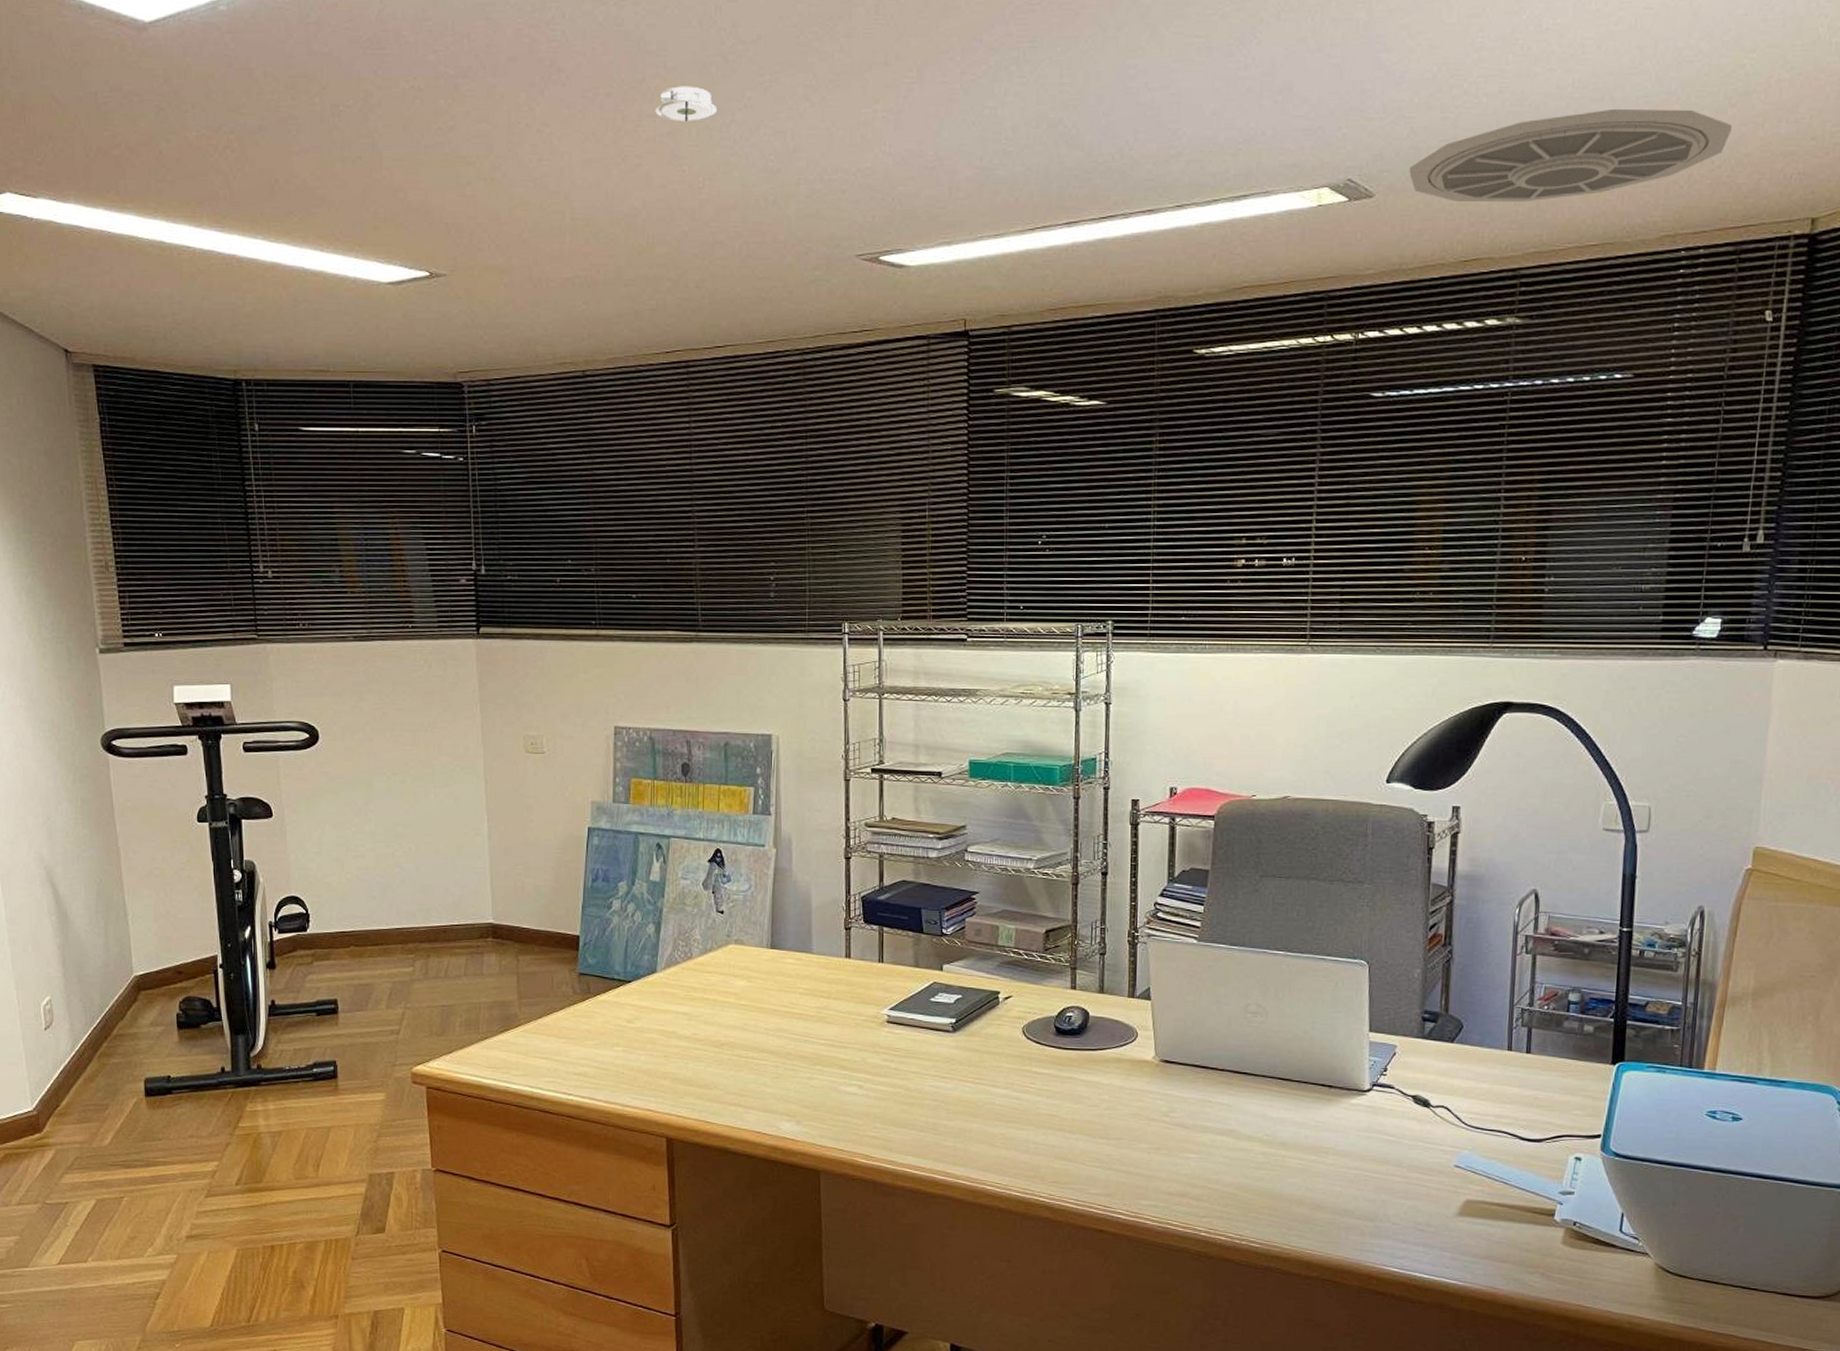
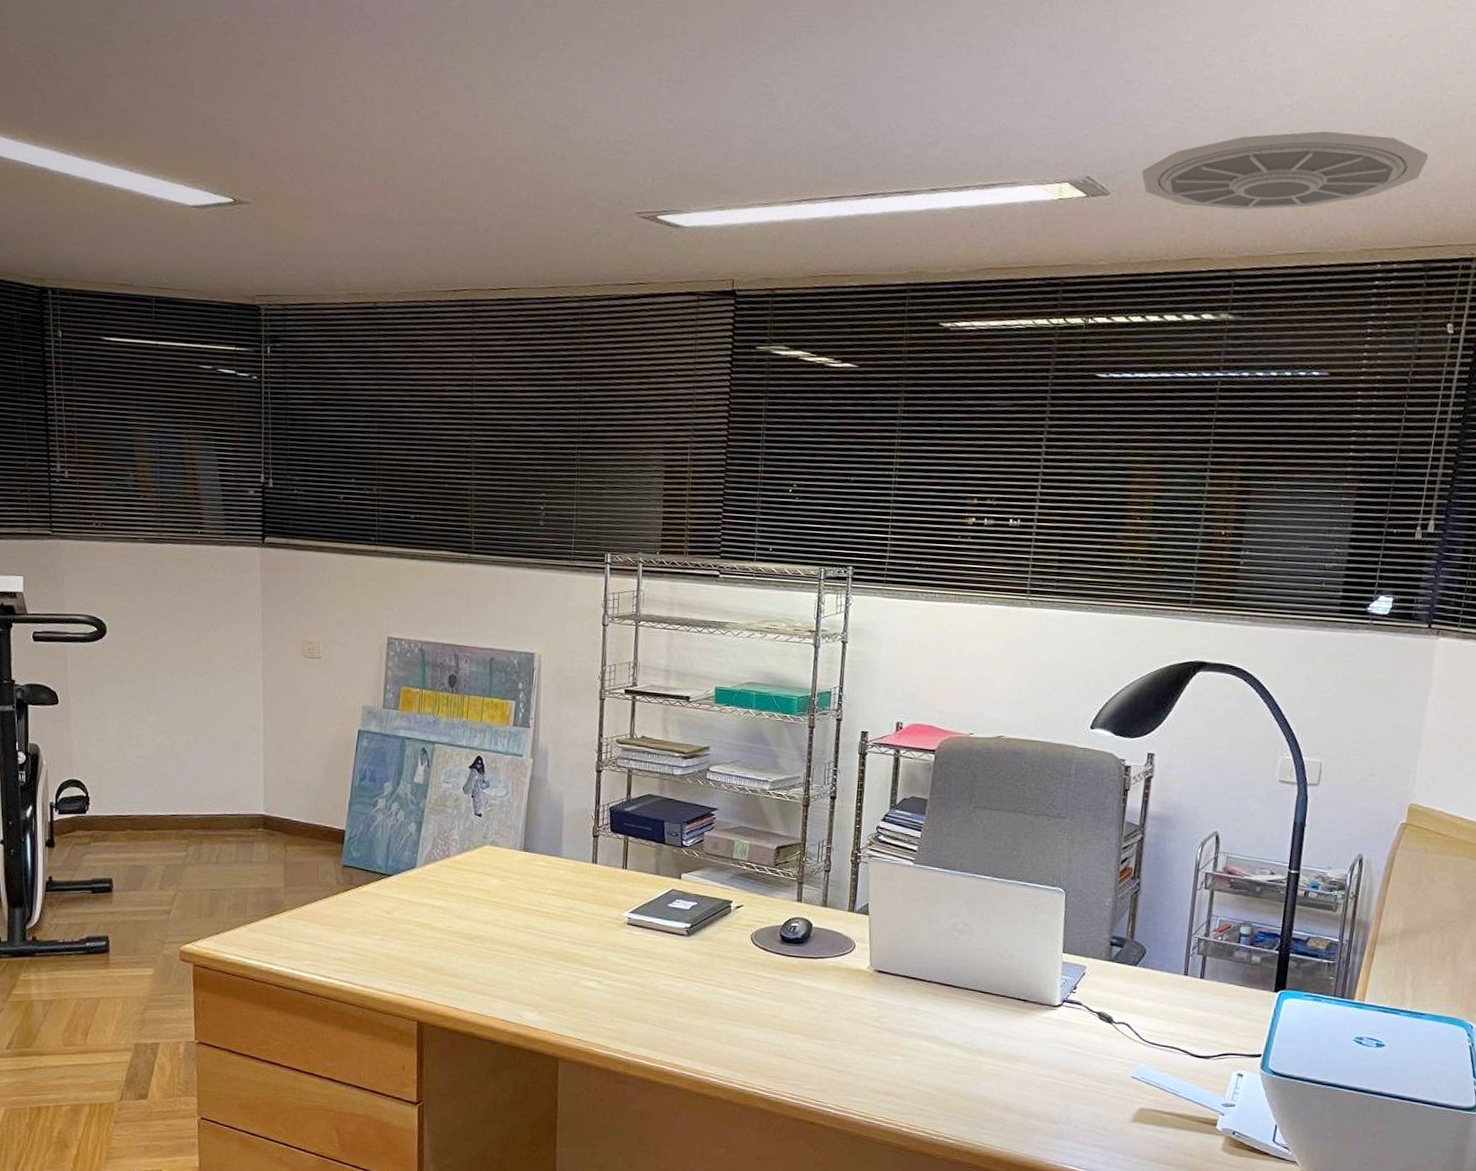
smoke detector: present [653,86,718,122] -> none [453,41,514,76]

